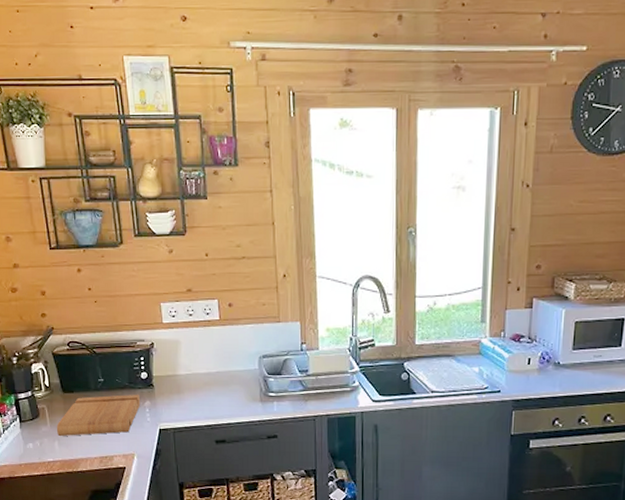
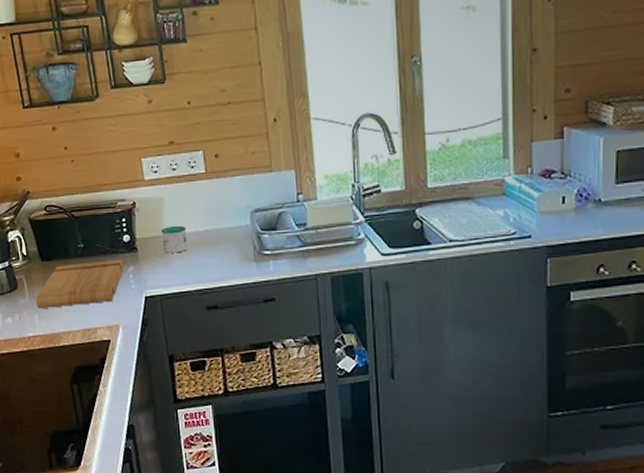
mug: none [175,366,200,391] -> present [160,225,188,253]

